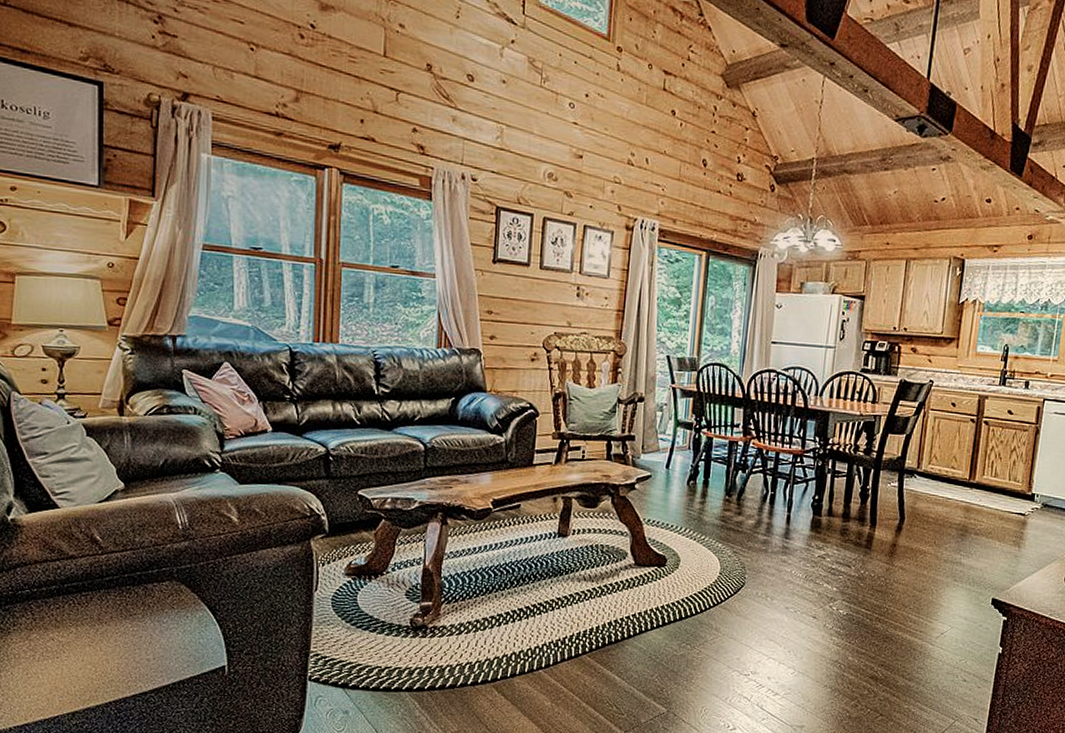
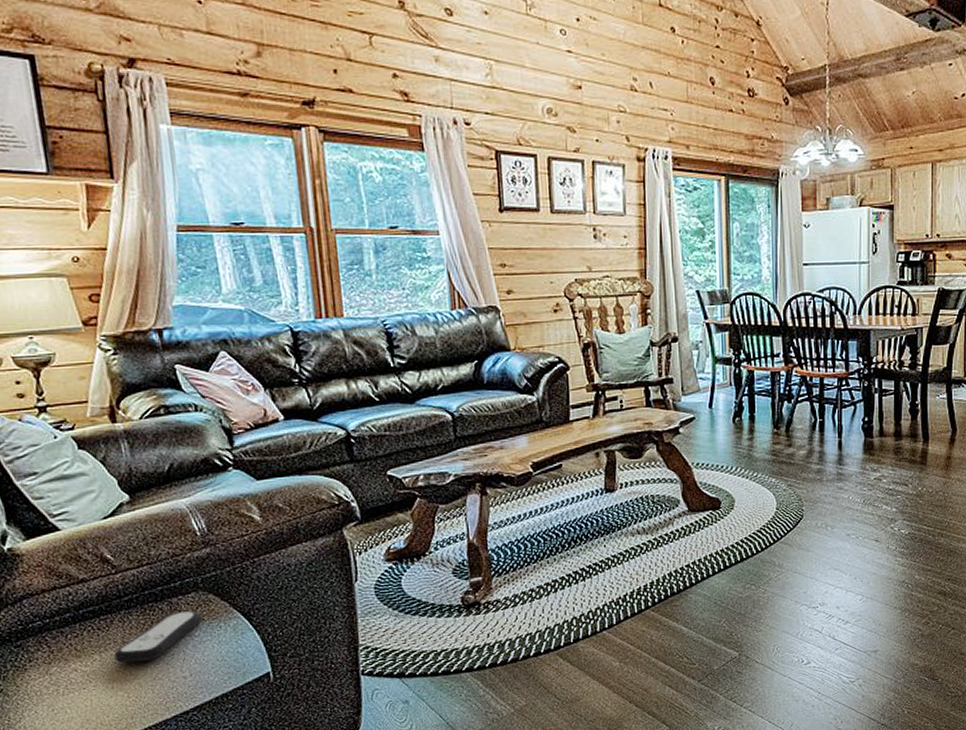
remote control: none [88,598,171,640] -> present [114,611,202,663]

